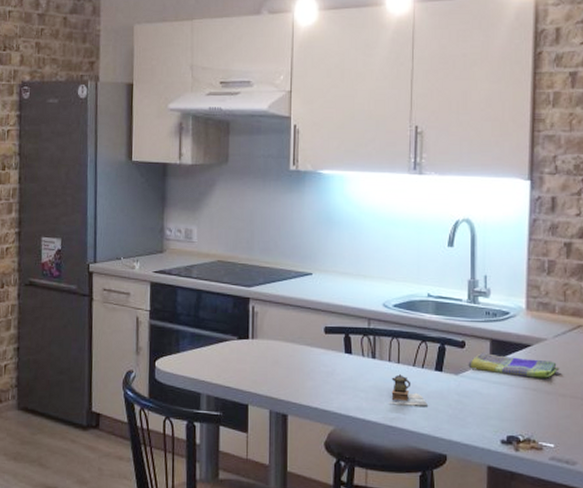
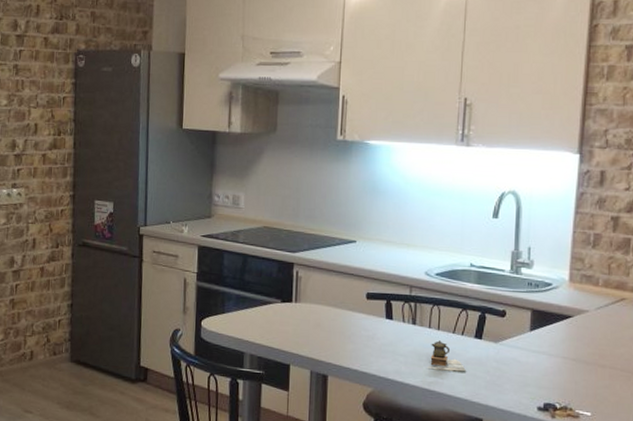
dish towel: present [468,352,560,378] -> none [508,321,600,349]

